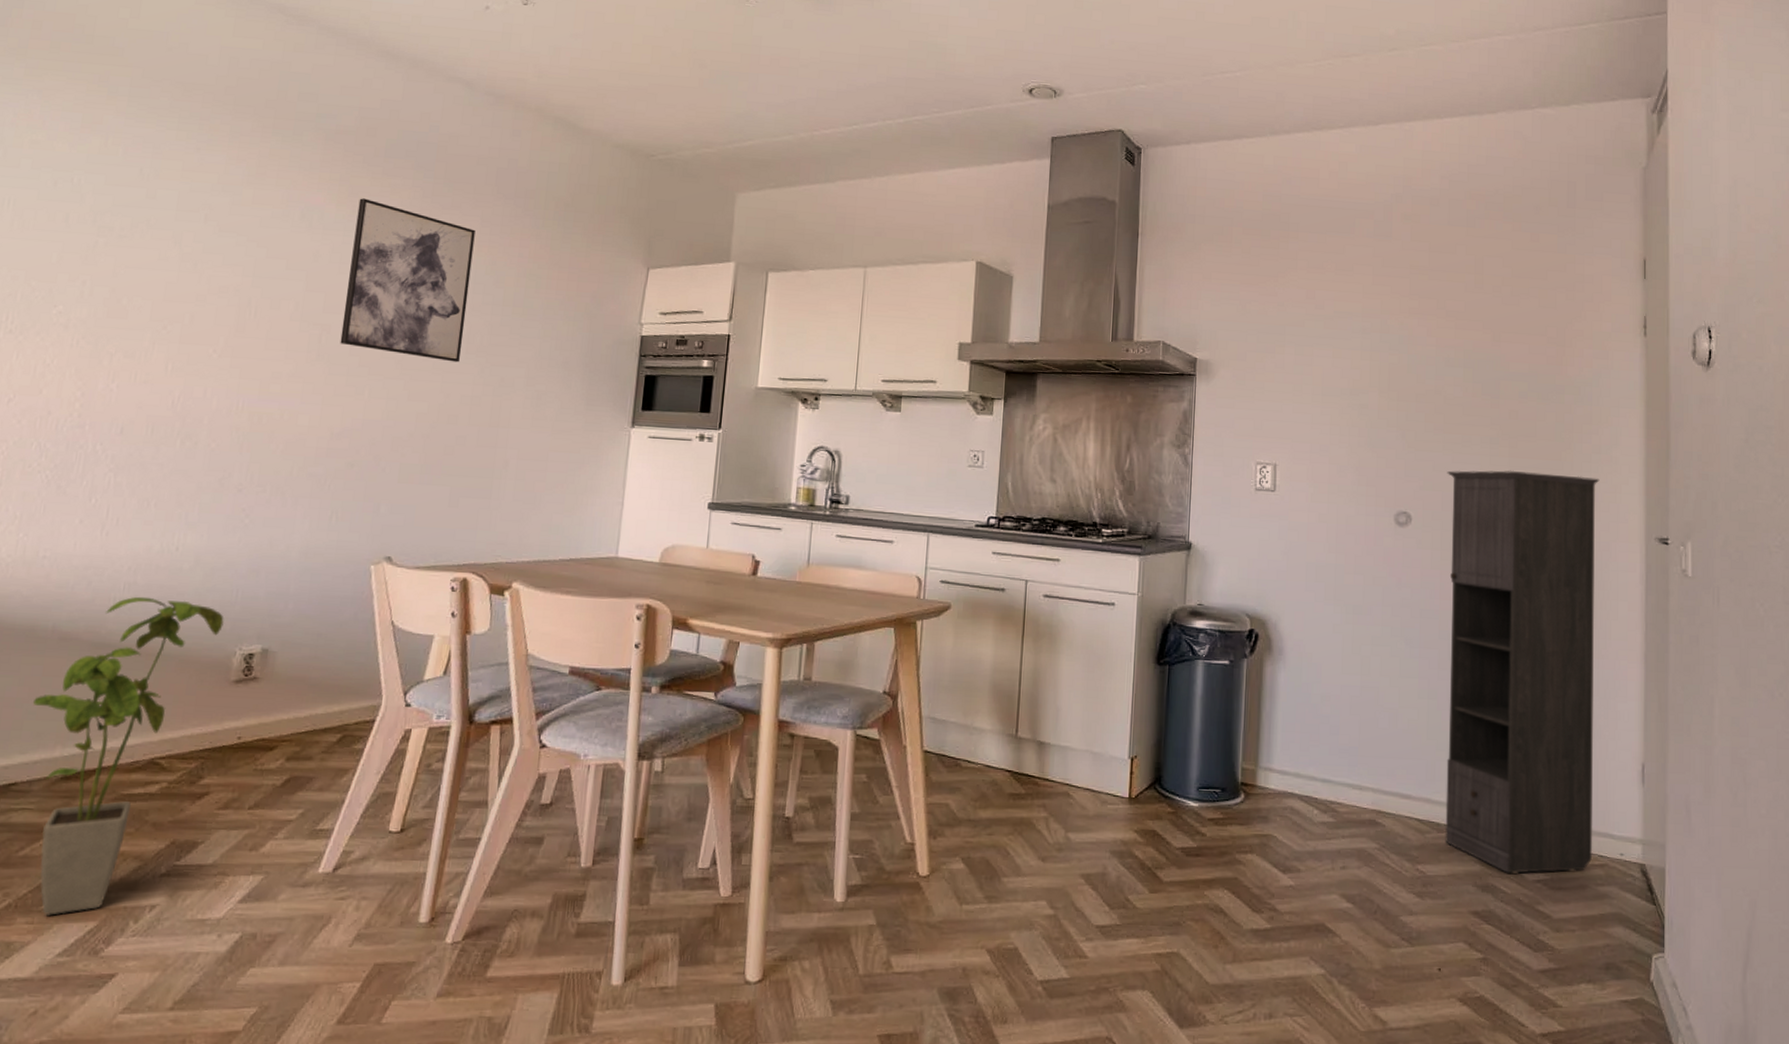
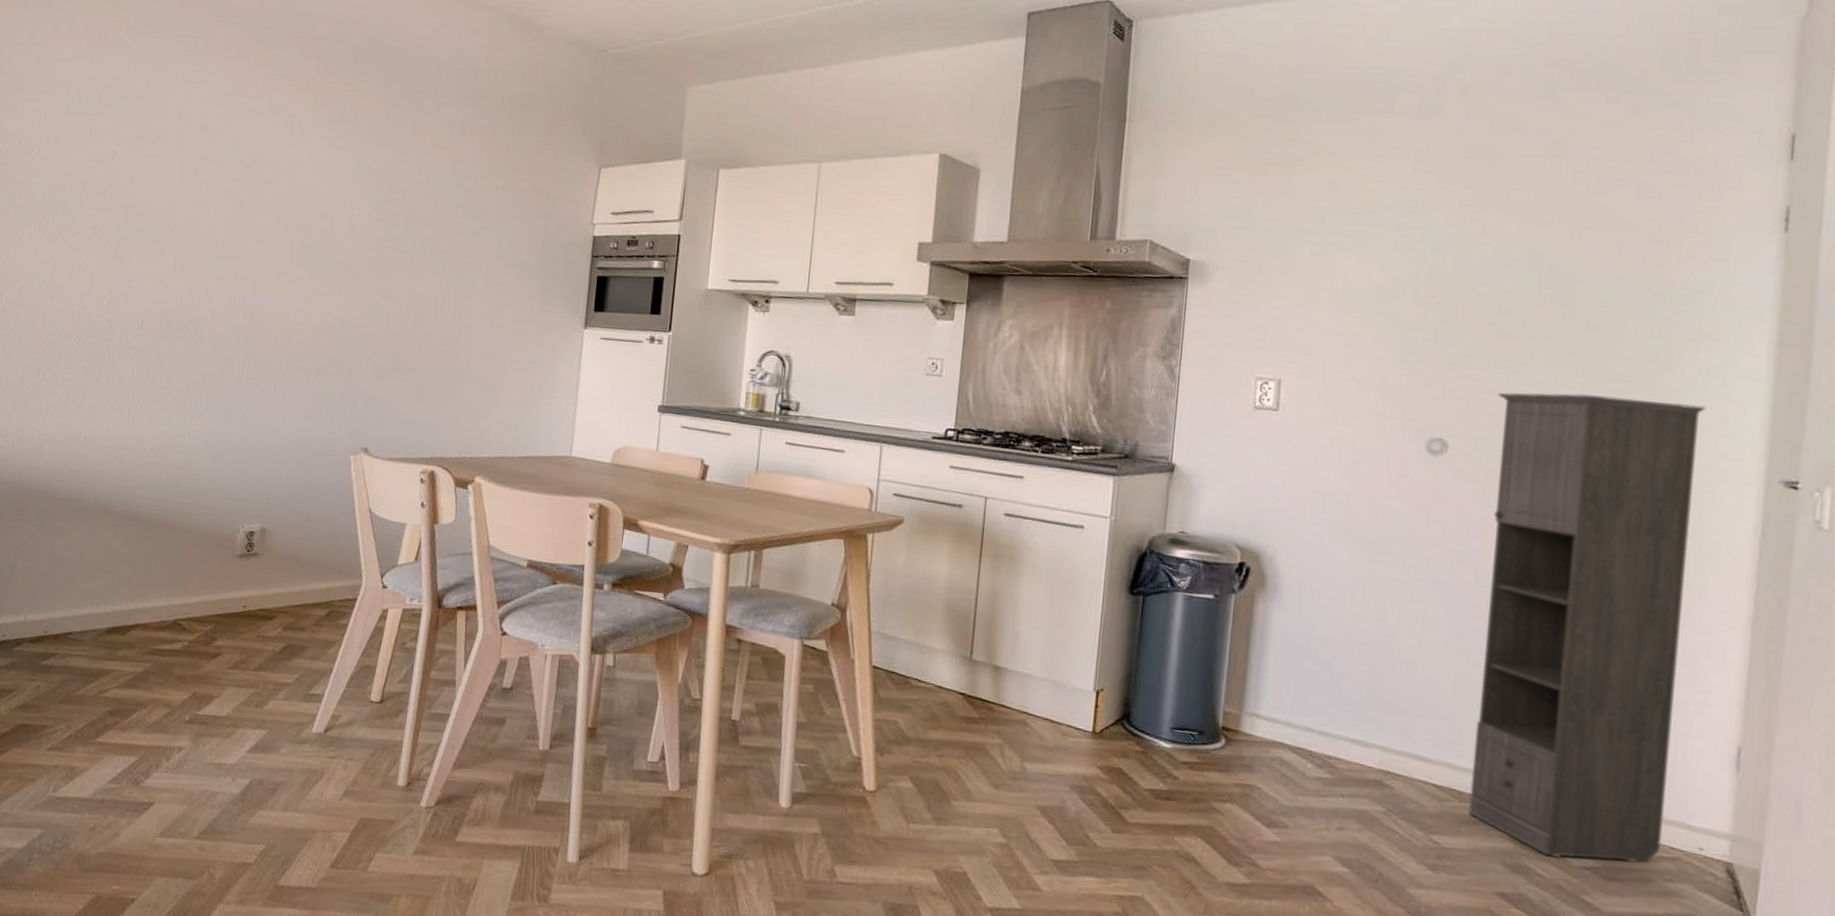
house plant: present [32,596,224,916] -> none [81,475,229,748]
wall art: present [340,198,476,363] -> none [319,103,438,263]

